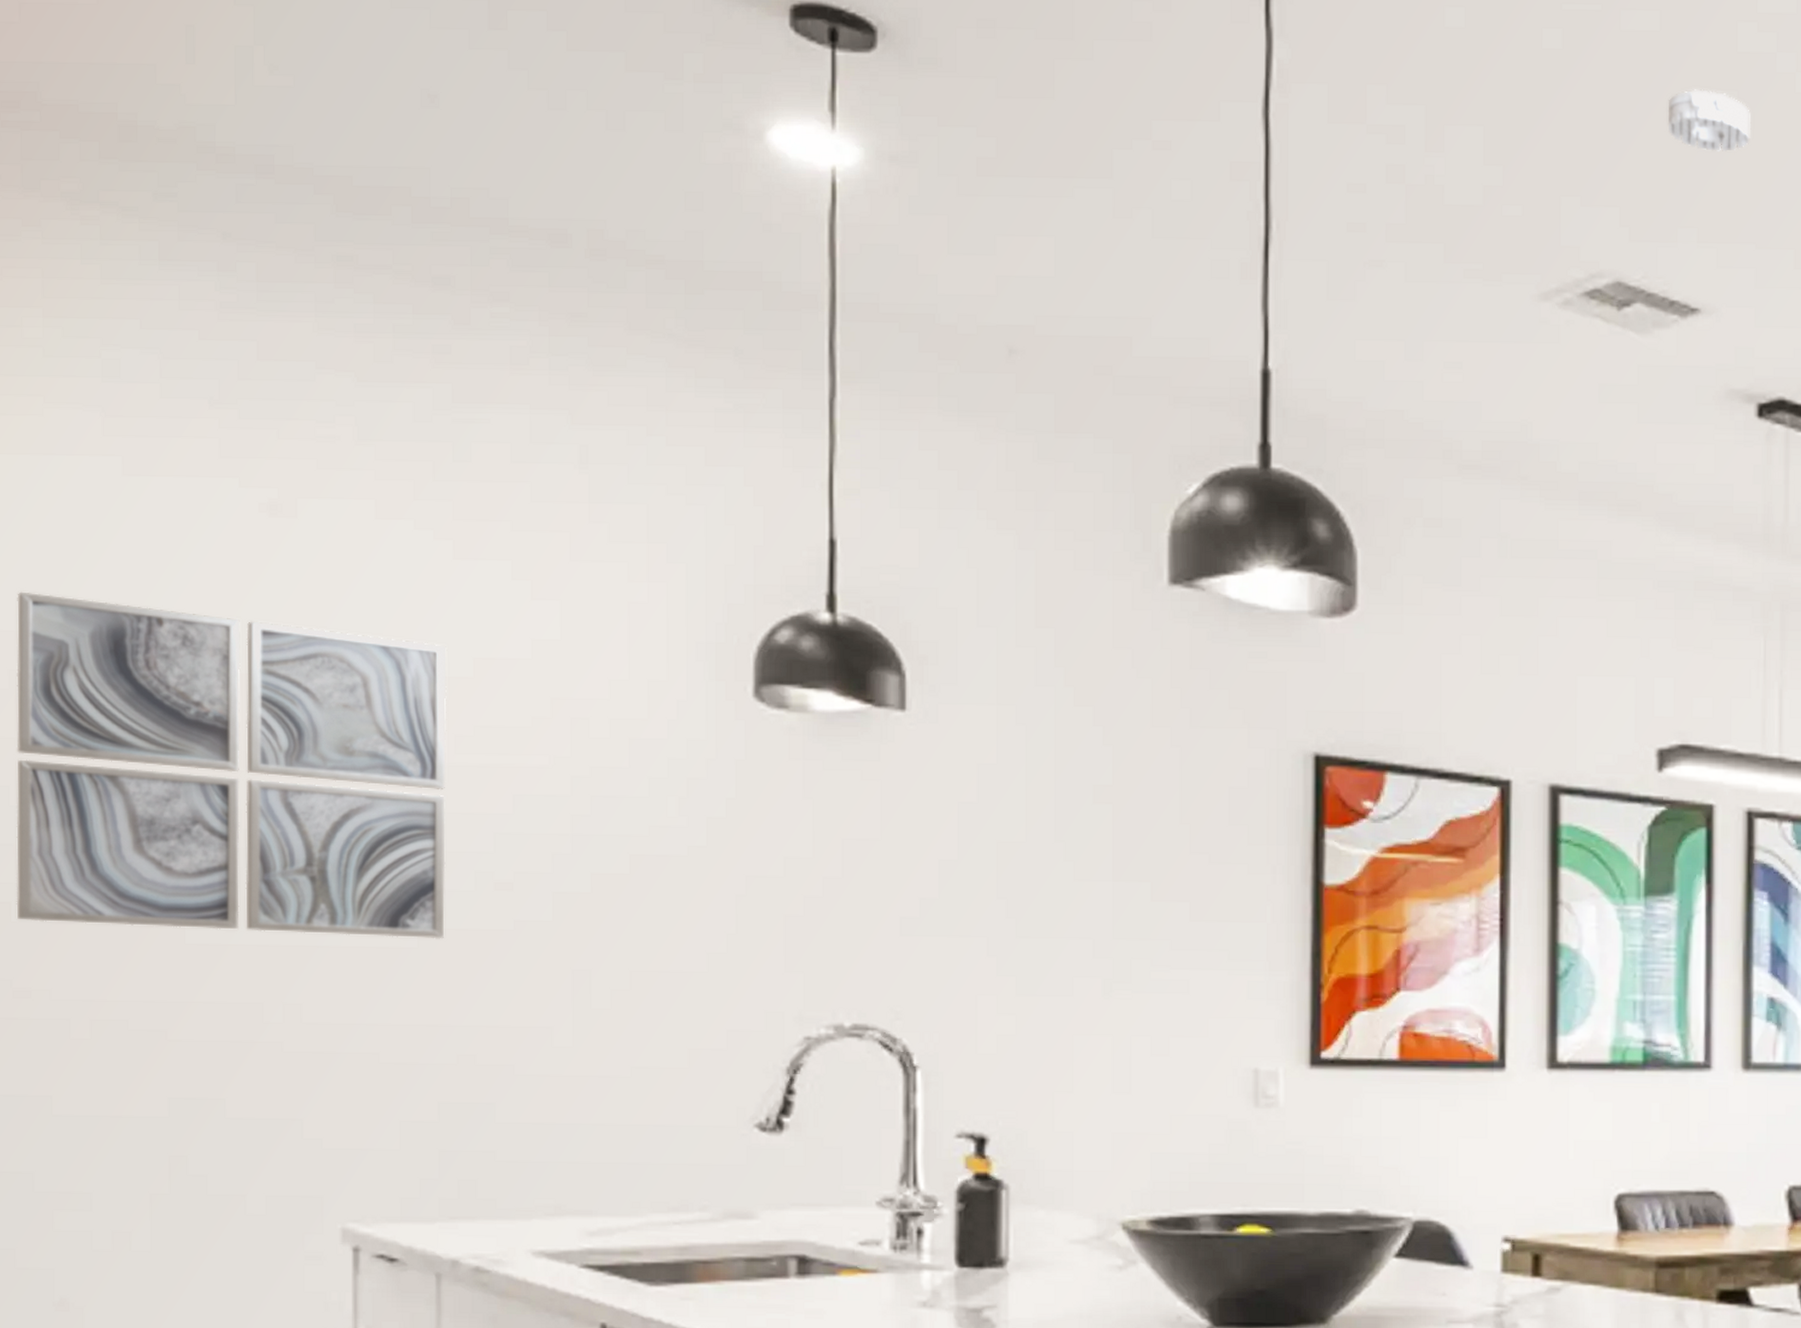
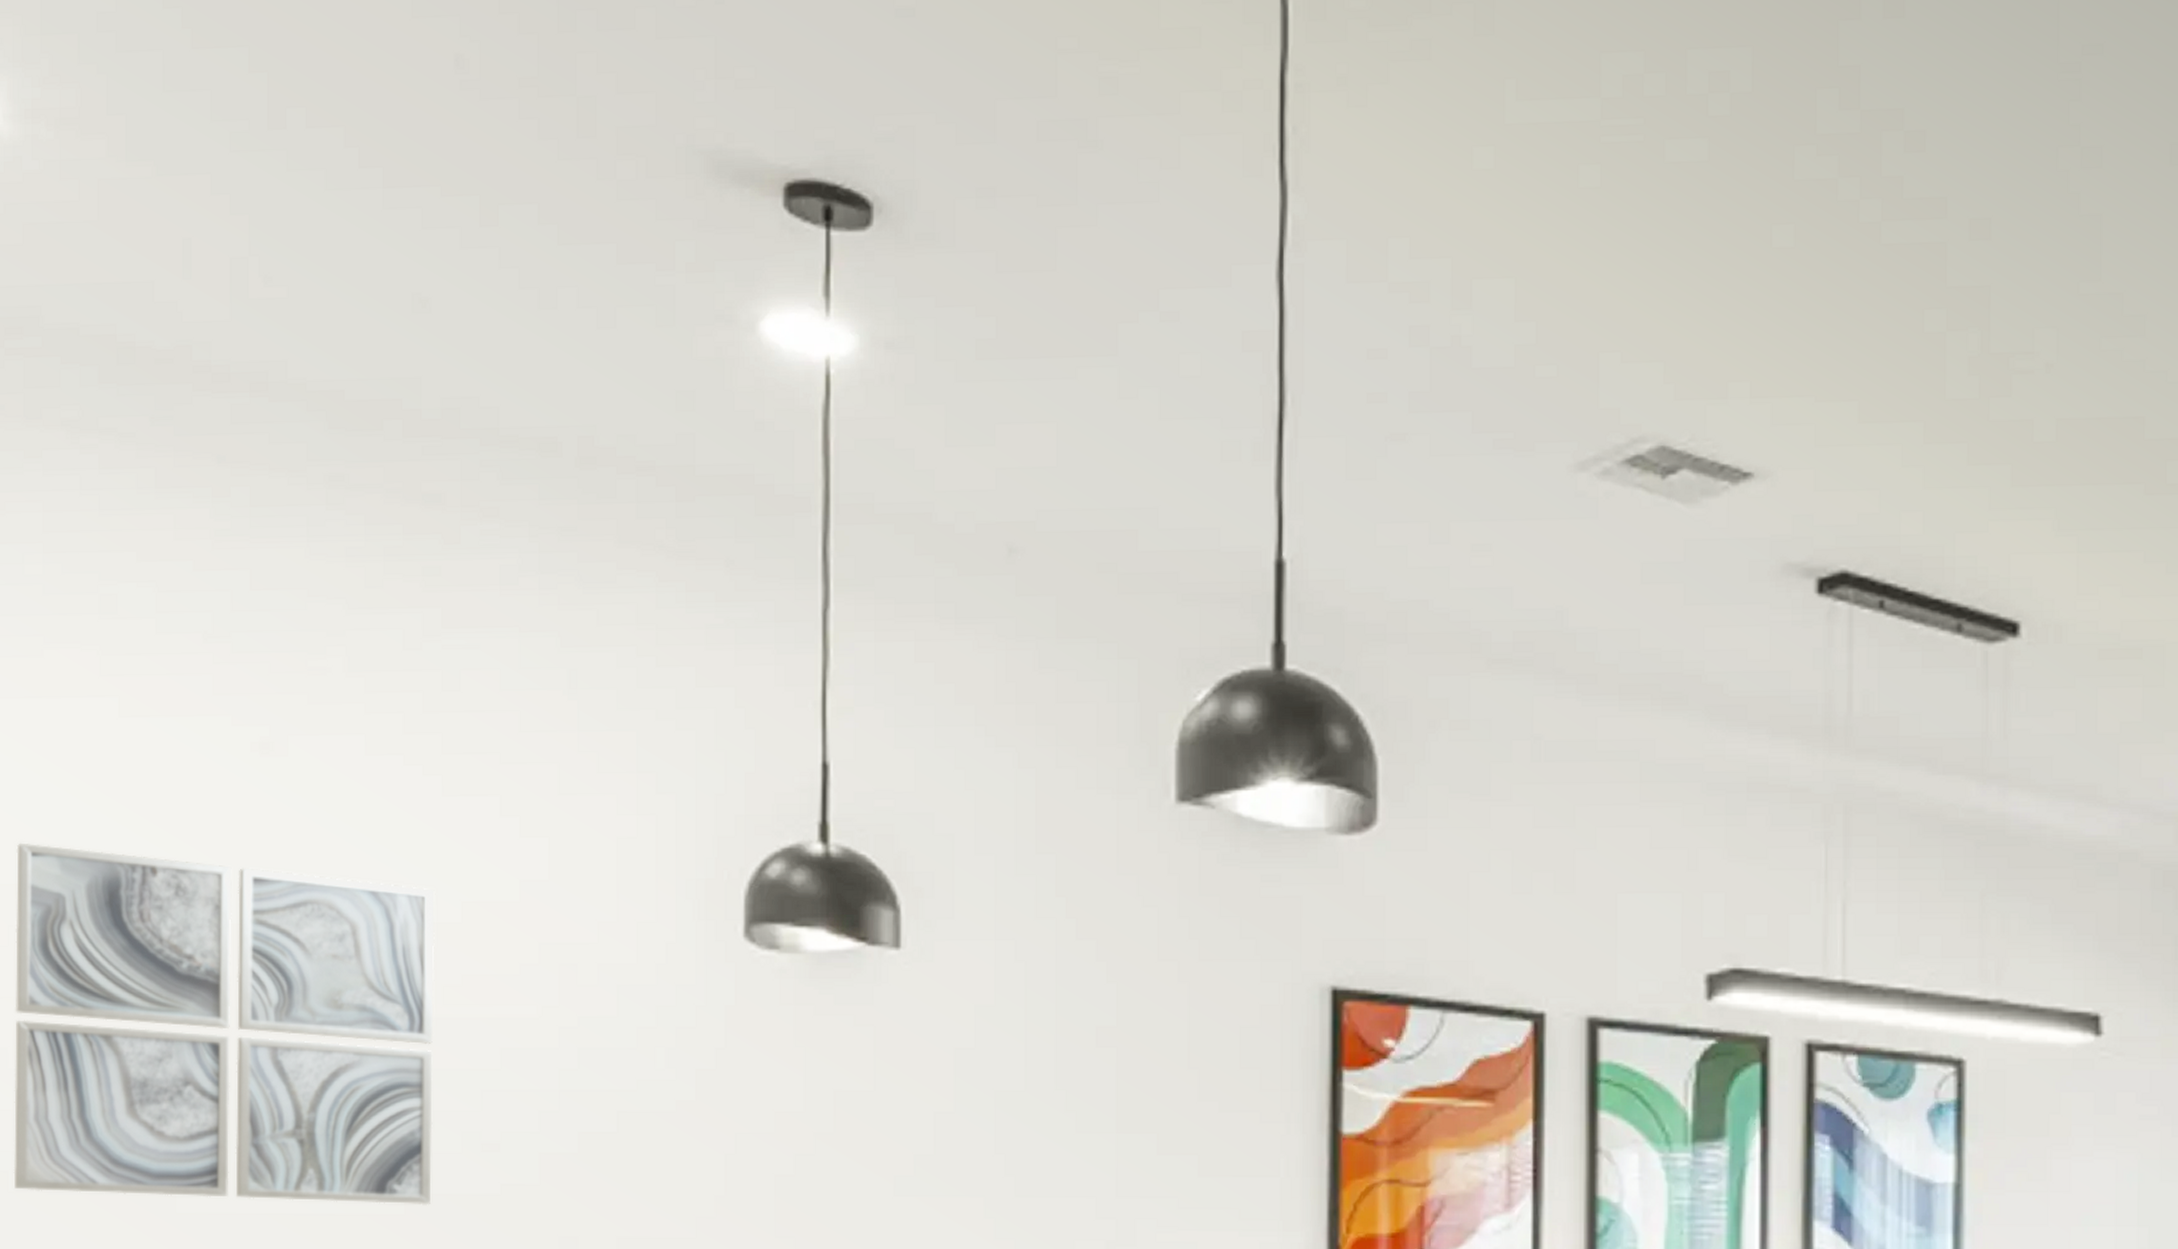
smoke detector: present [1667,89,1750,151] -> none [1717,224,1809,294]

